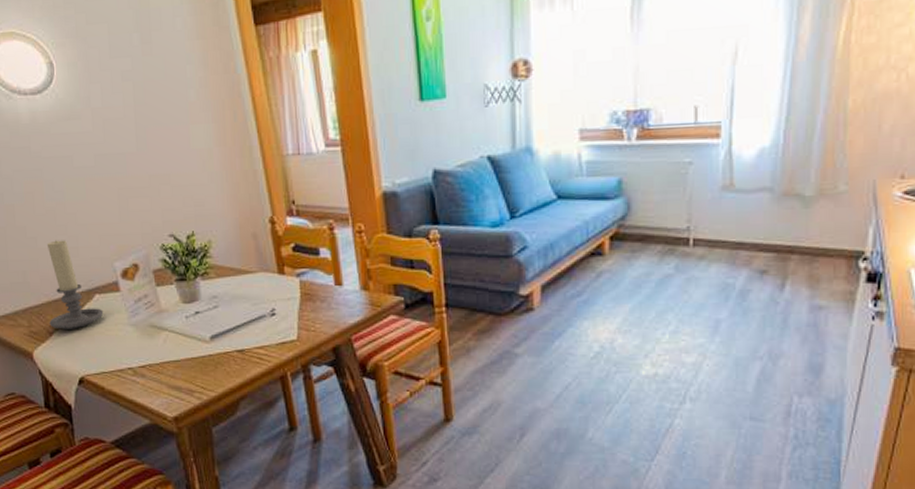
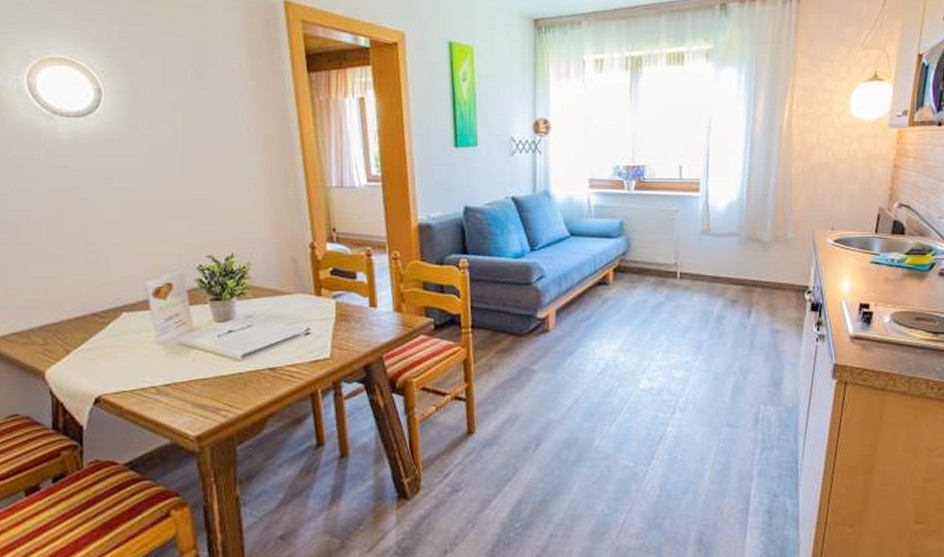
candle holder: present [46,240,104,329] -> none [67,258,130,347]

